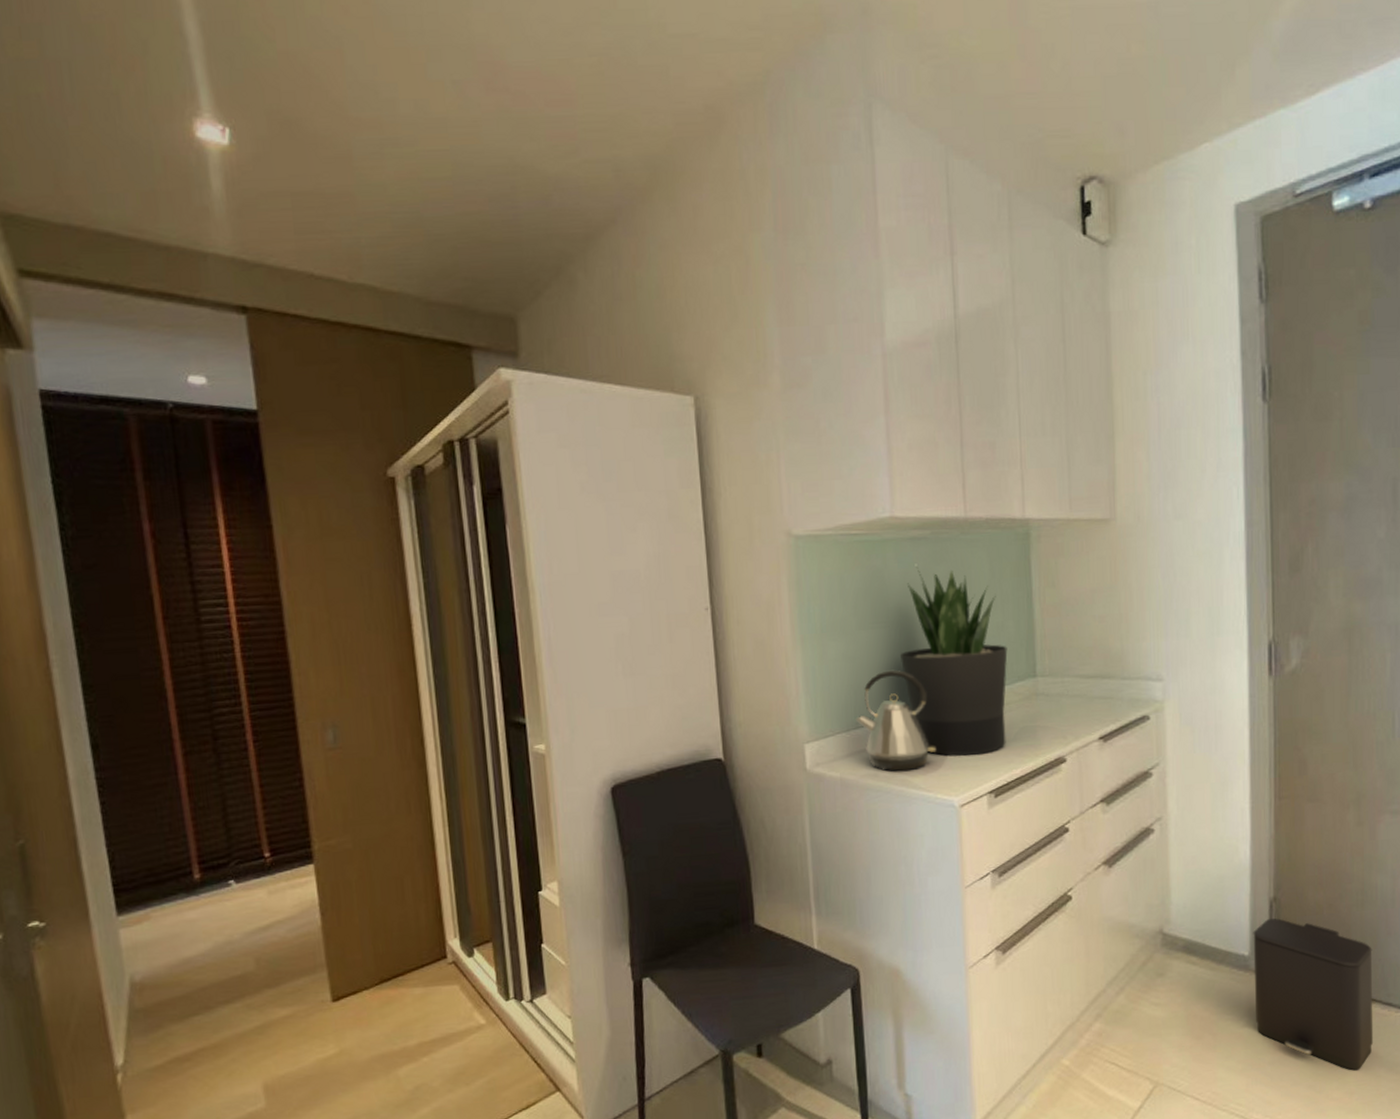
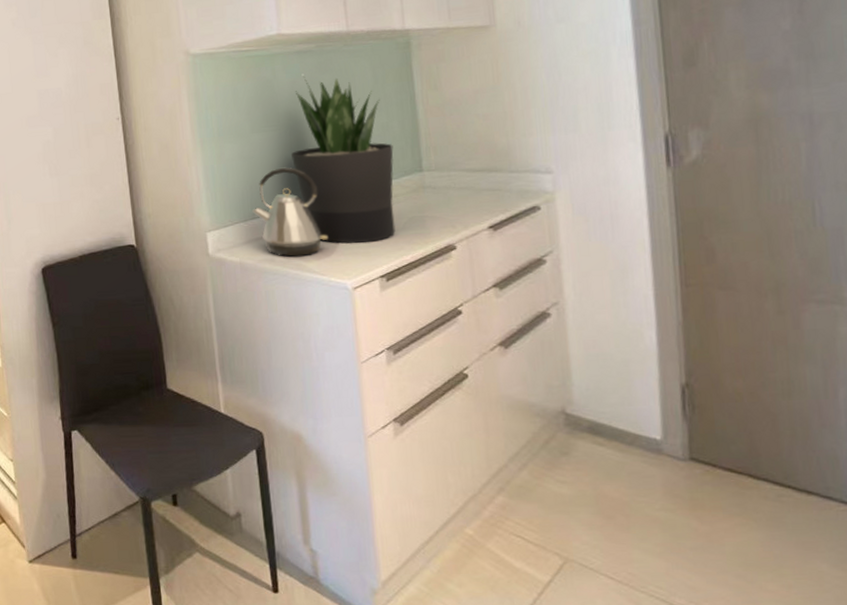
pedal bin: present [1253,918,1374,1071] -> none [664,403,813,564]

